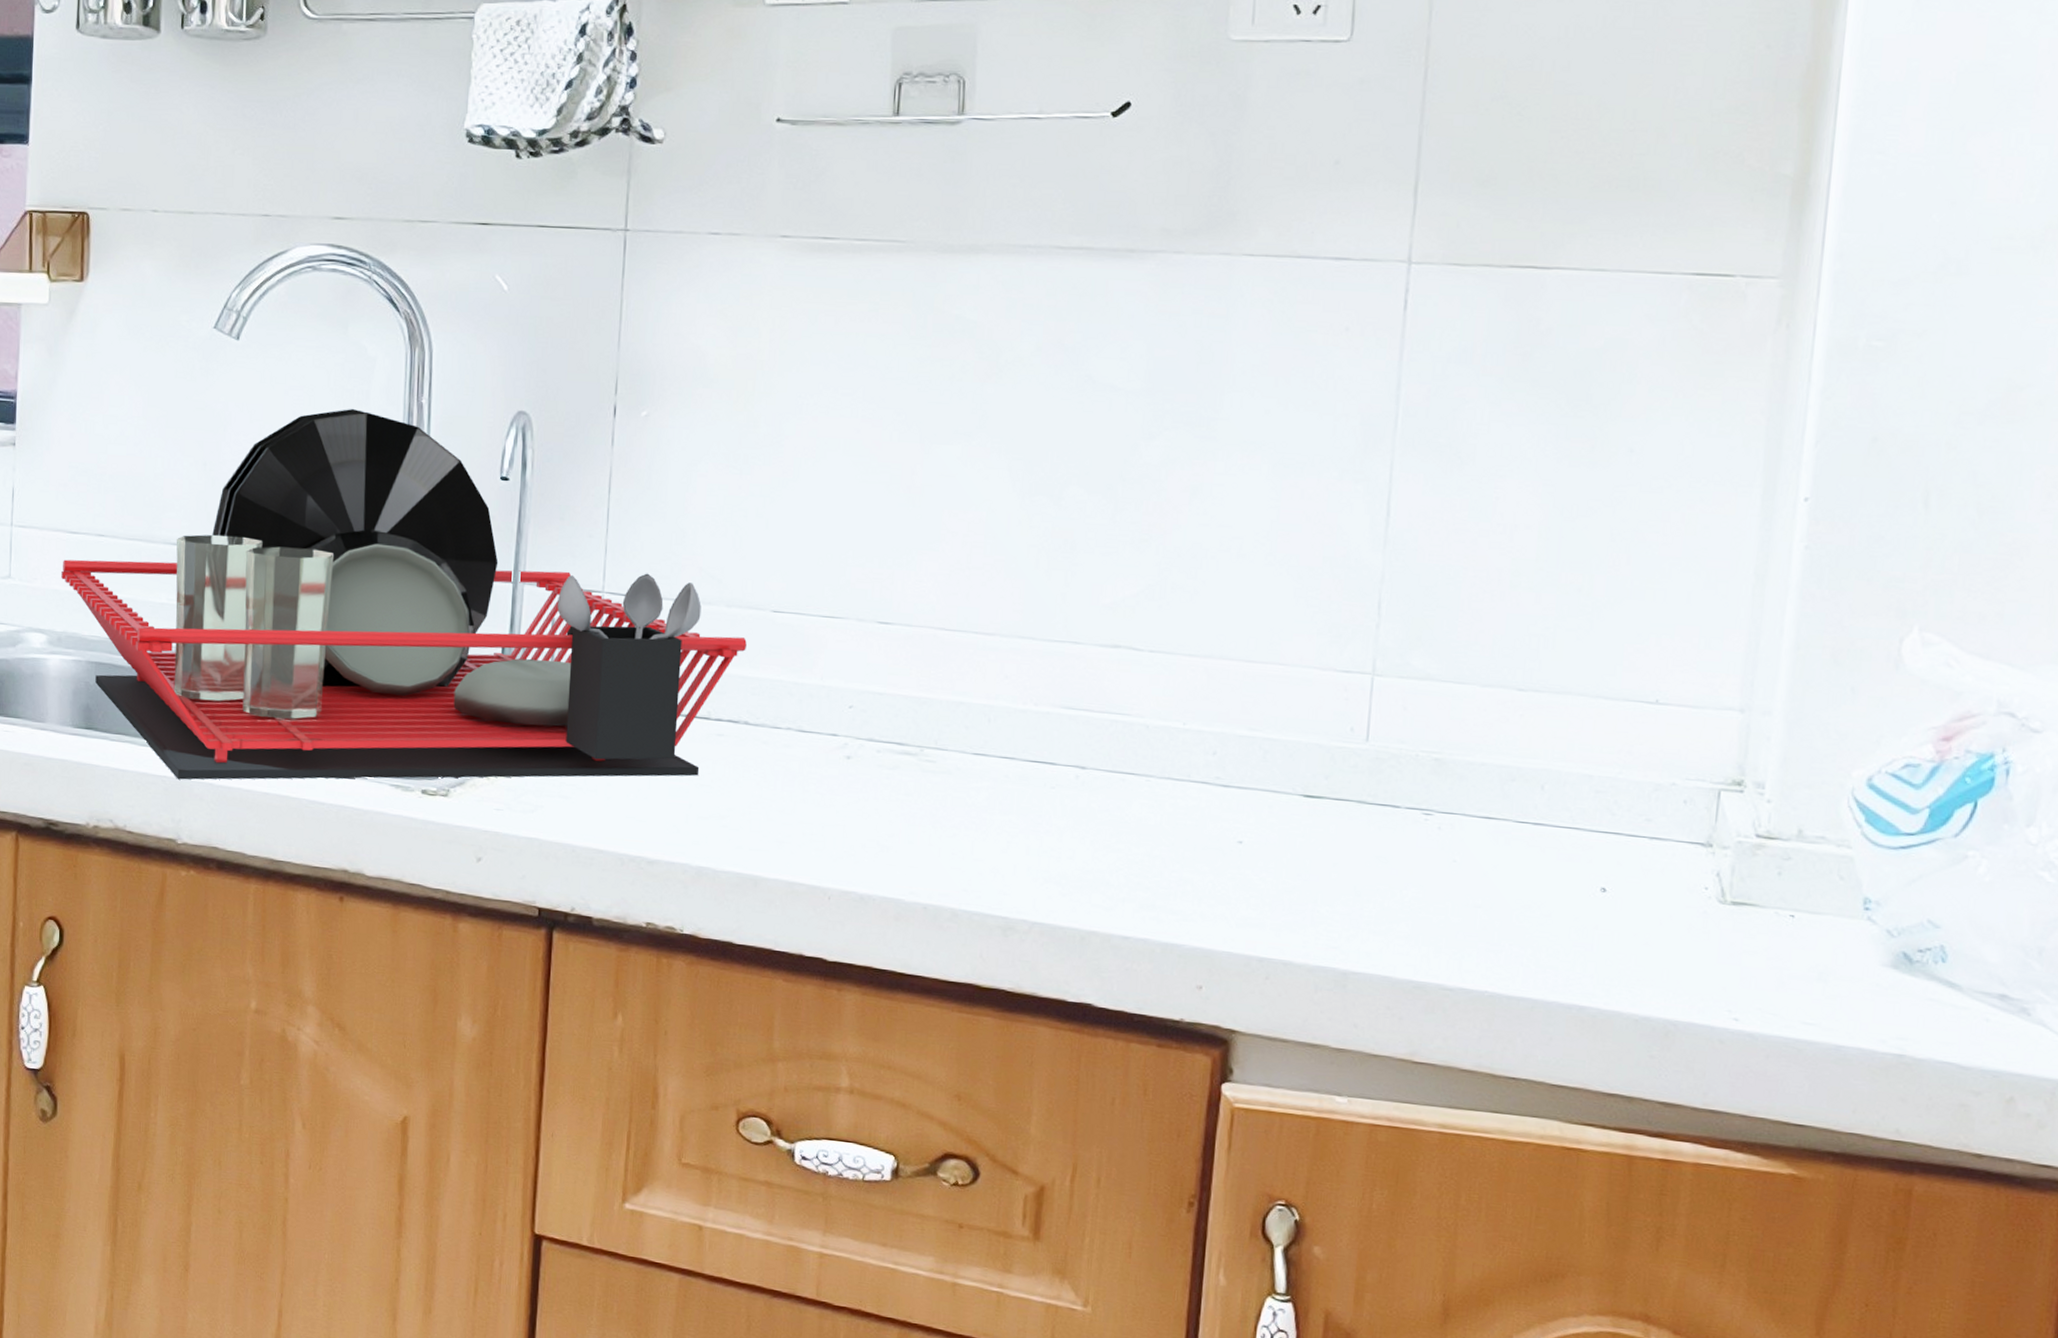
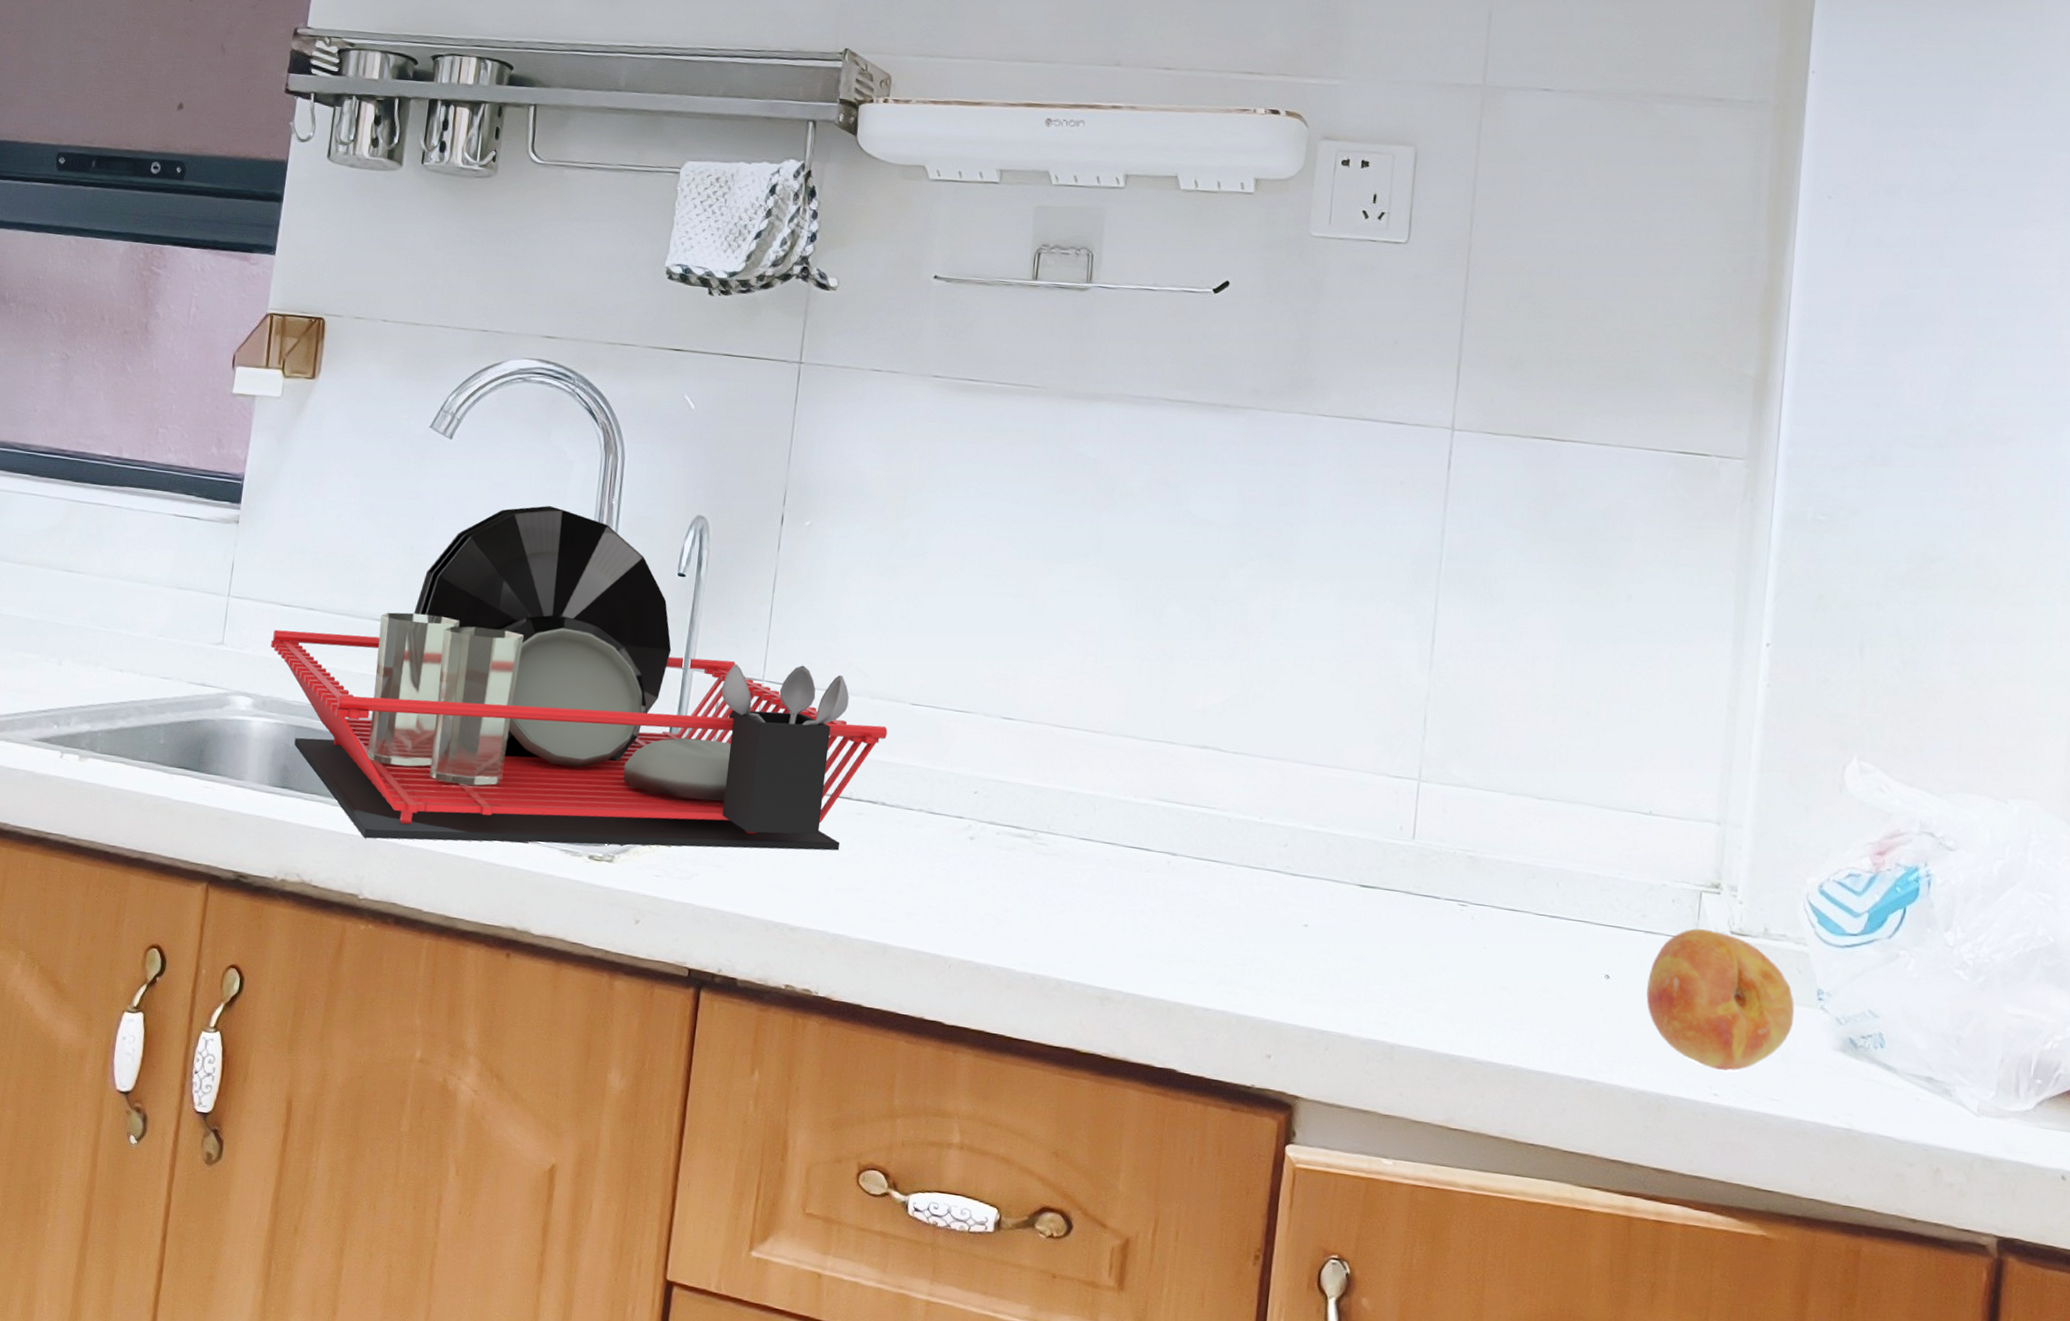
fruit: none [1651,832,1835,992] -> present [1646,928,1794,1071]

